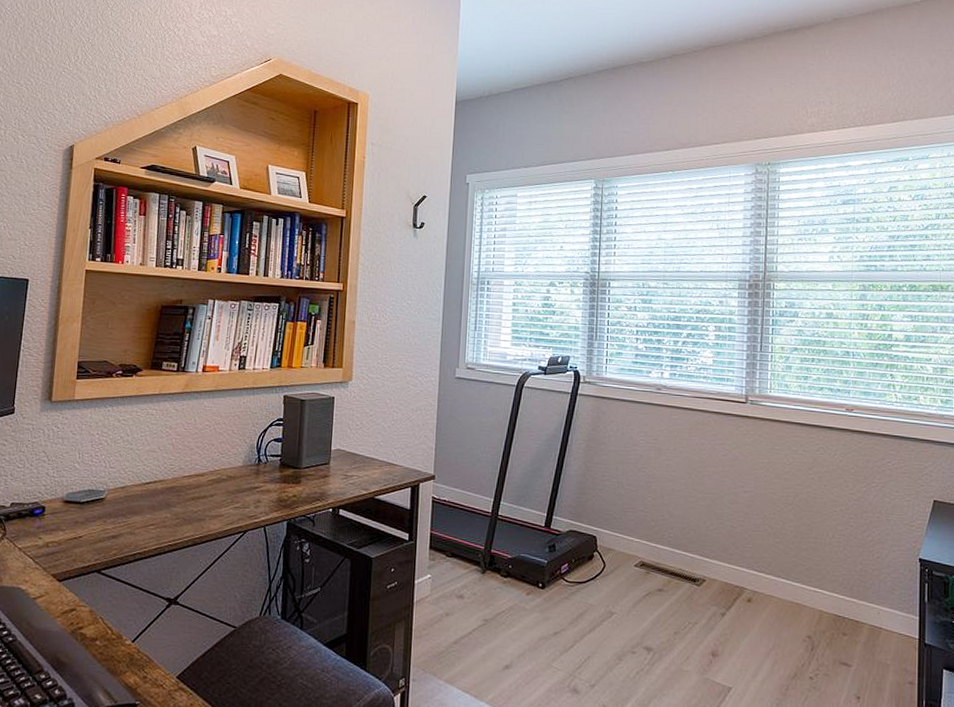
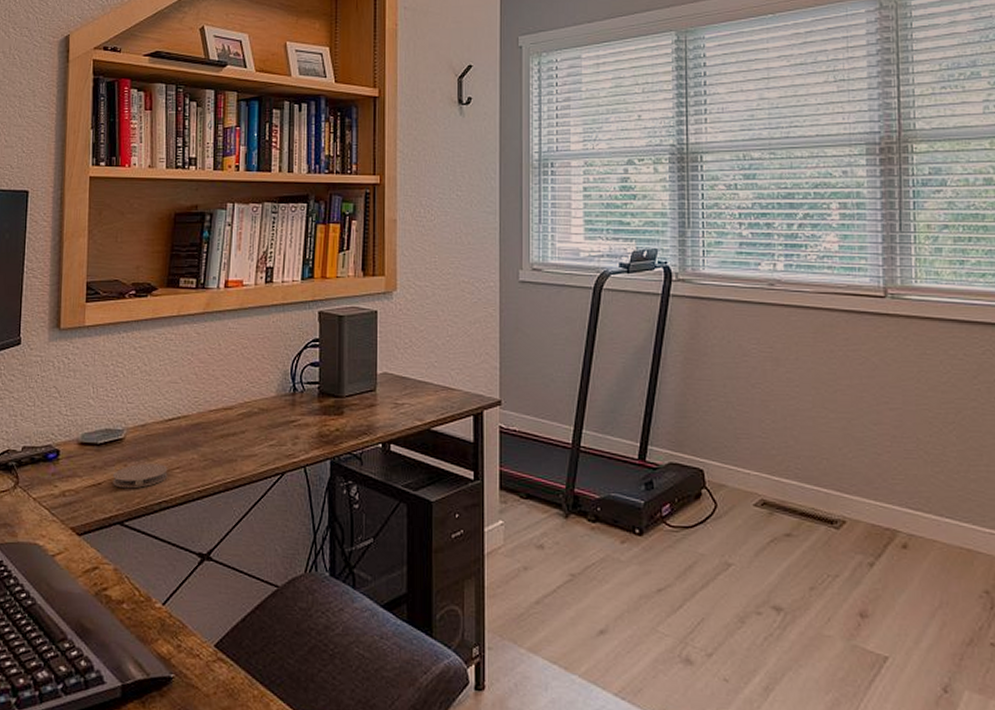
coaster: none [93,520,144,542] -> present [113,463,168,489]

